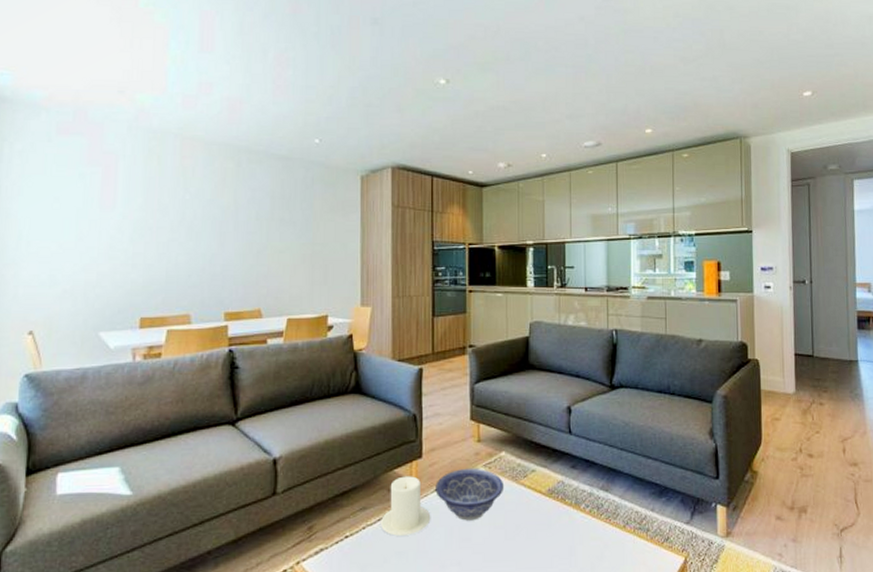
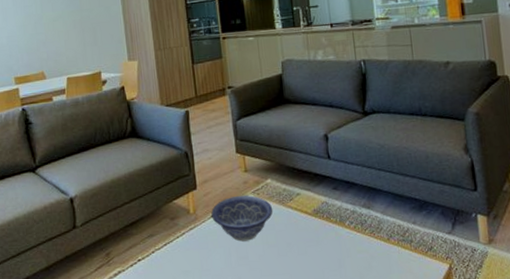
candle: present [381,476,431,536] -> none [167,205,211,258]

